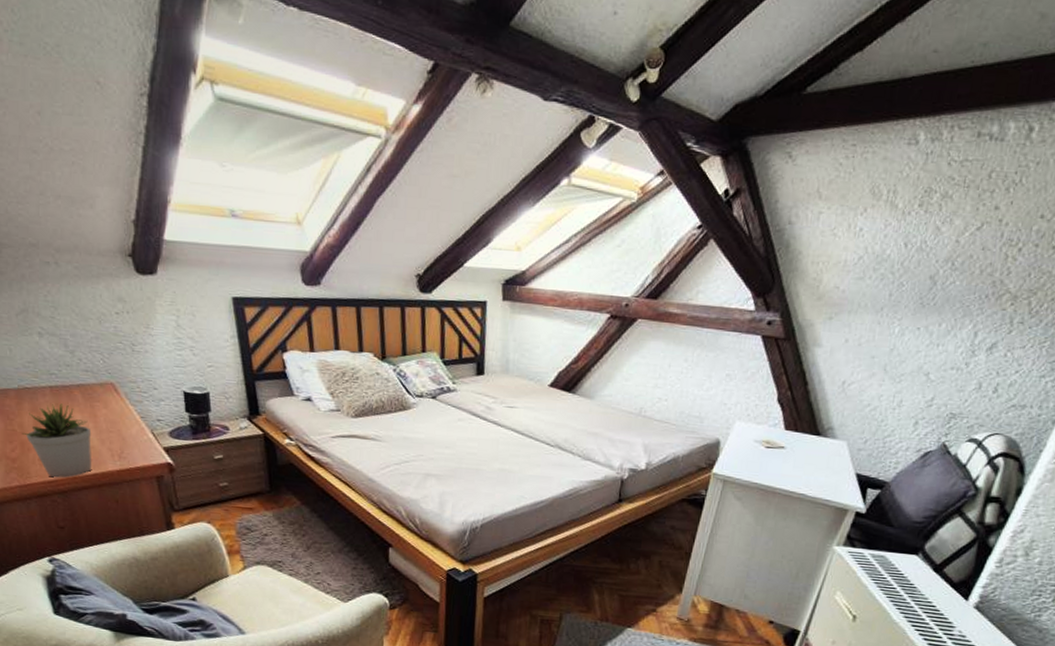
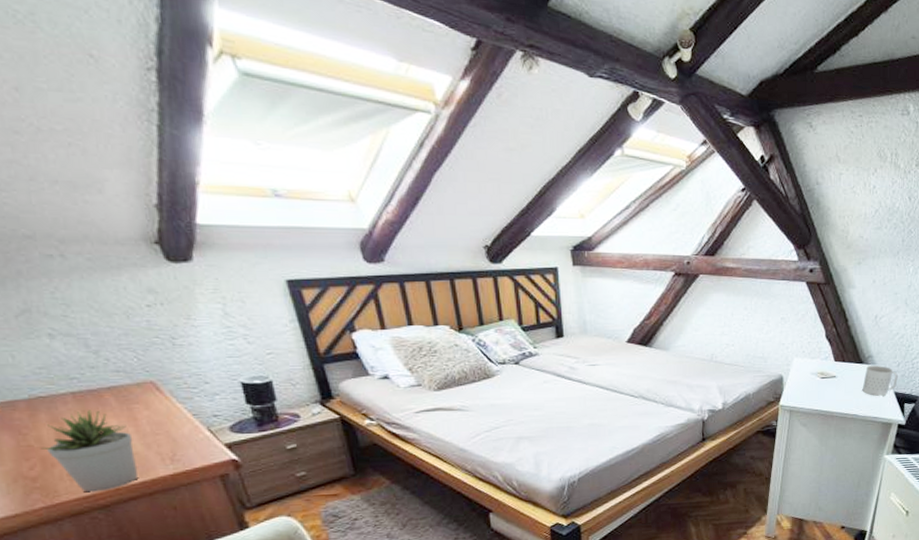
mug: none [815,439,863,478] -> present [862,365,898,397]

